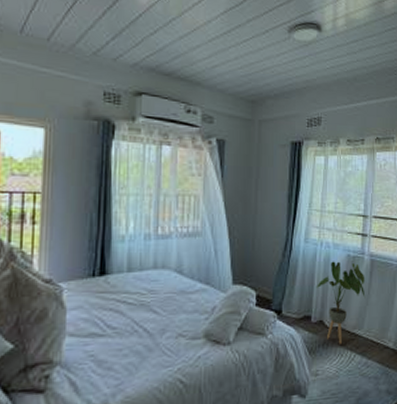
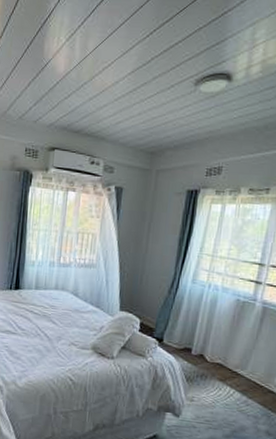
house plant: present [317,261,366,344] -> none [200,303,255,379]

